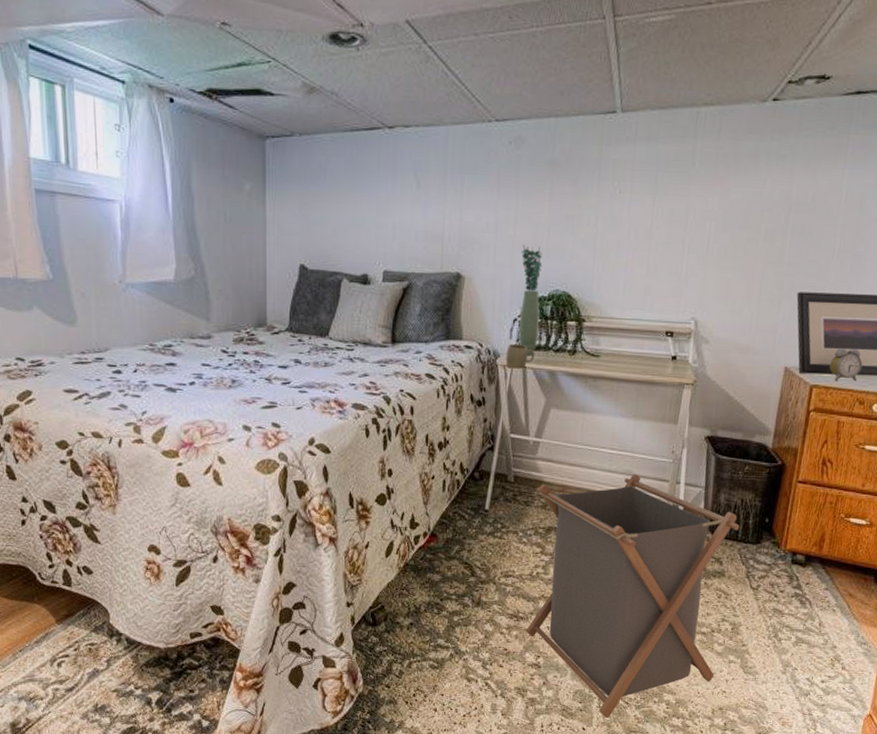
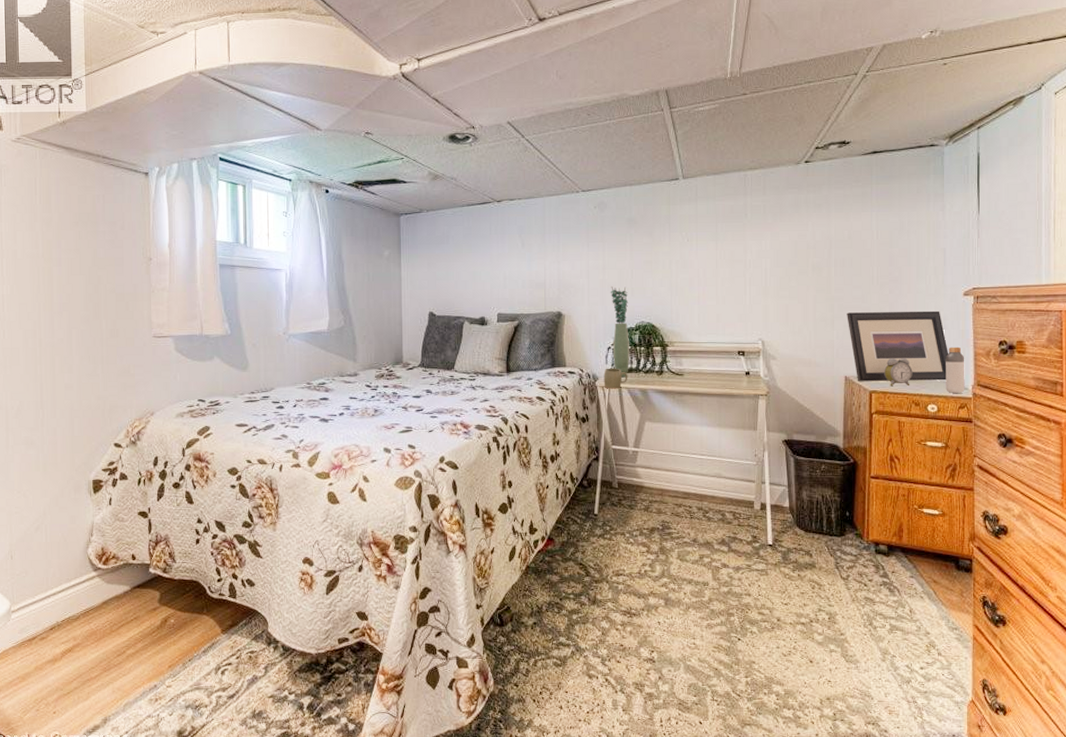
laundry basket: present [526,473,740,718] -> none [638,476,824,711]

